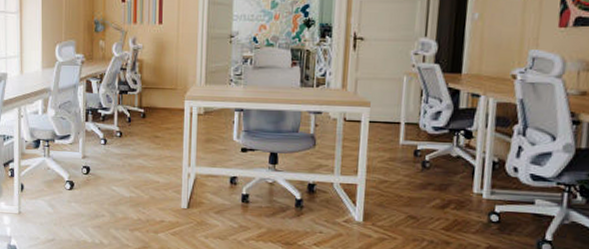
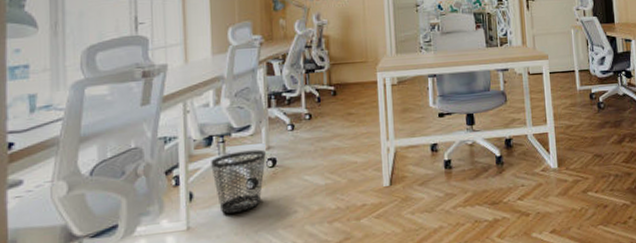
wastebasket: none [38,156,82,208] -> present [211,149,266,214]

